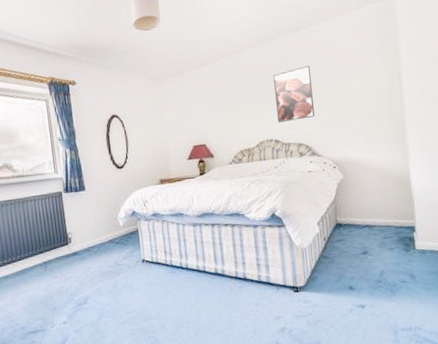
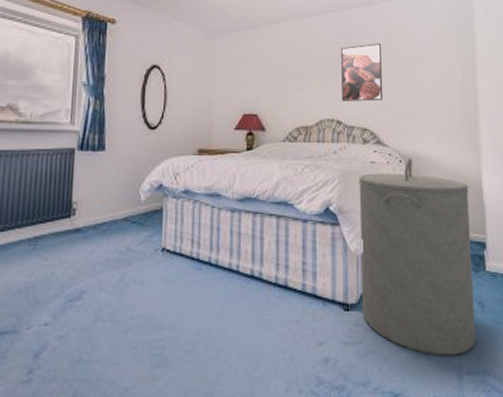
laundry hamper: none [298,163,408,319] -> present [359,158,476,356]

